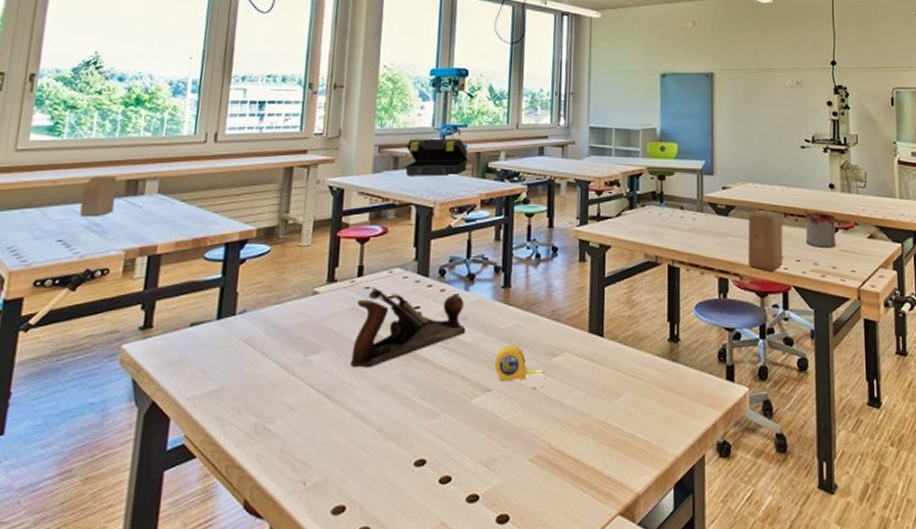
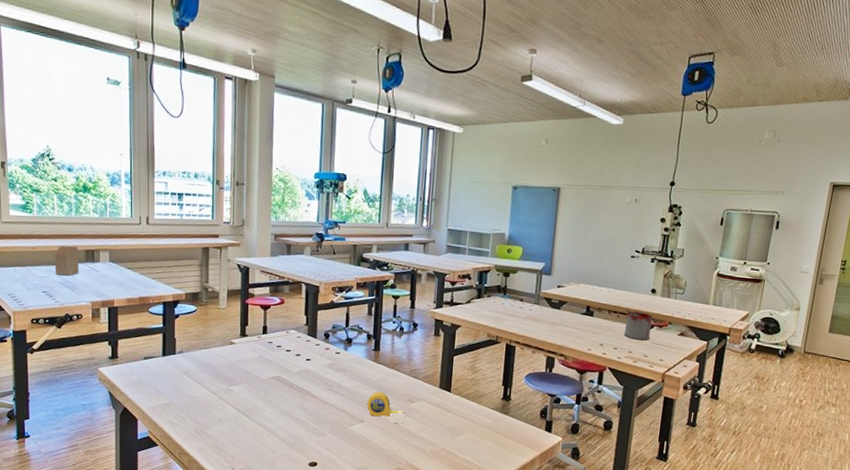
hand plane: present [351,287,466,368] -> none [261,342,346,399]
toolbox: present [404,138,468,176] -> none [295,231,346,263]
wood block: present [749,209,783,271] -> none [573,305,607,355]

